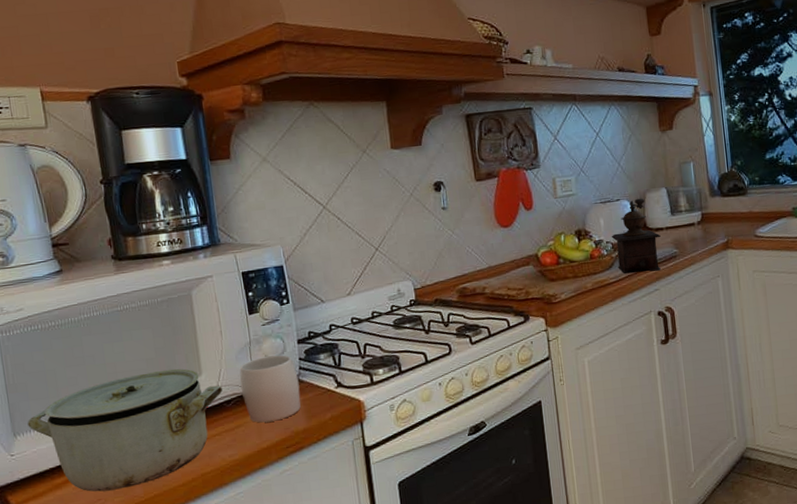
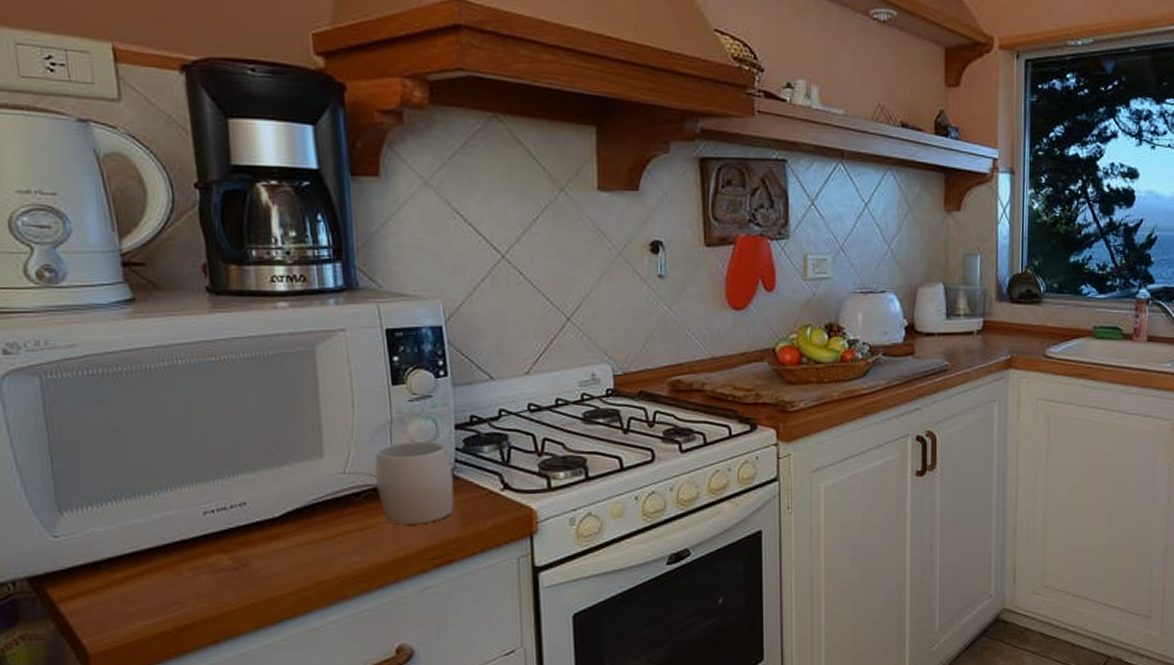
cooking pot: present [27,369,222,492] -> none [78,445,350,594]
coffee grinder: present [611,198,661,275] -> none [869,292,930,386]

